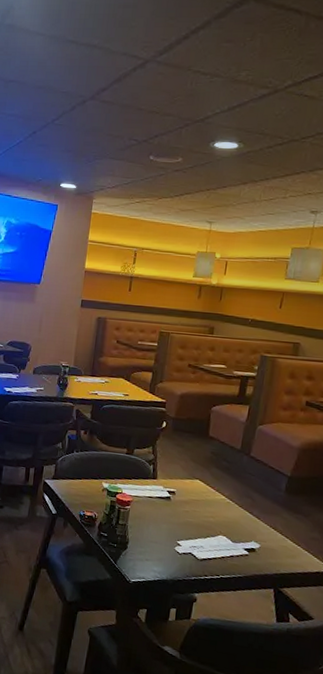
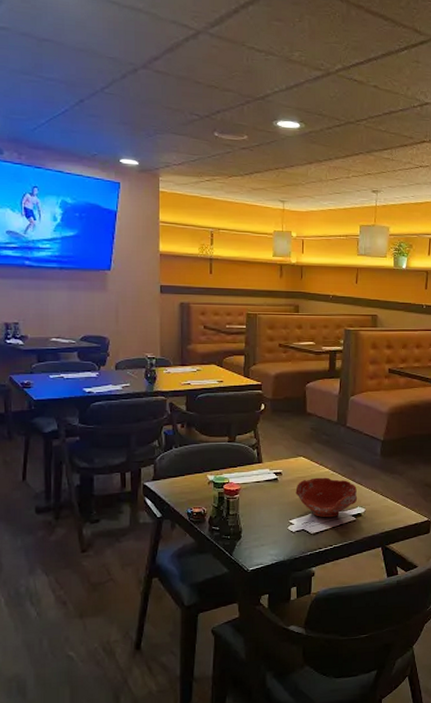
ceramic bowl: none [187,502,254,547] -> present [295,477,358,518]

